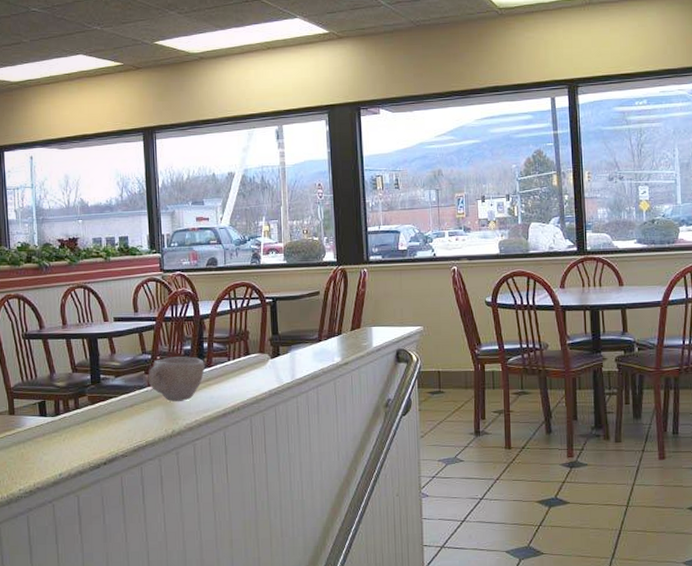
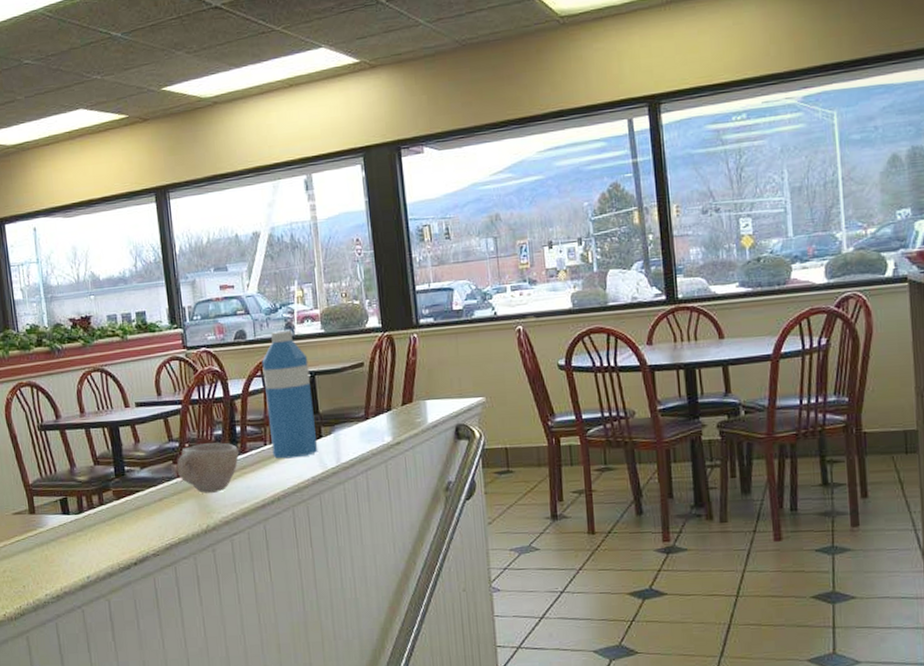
water bottle: none [230,259,276,373] -> present [262,330,318,459]

